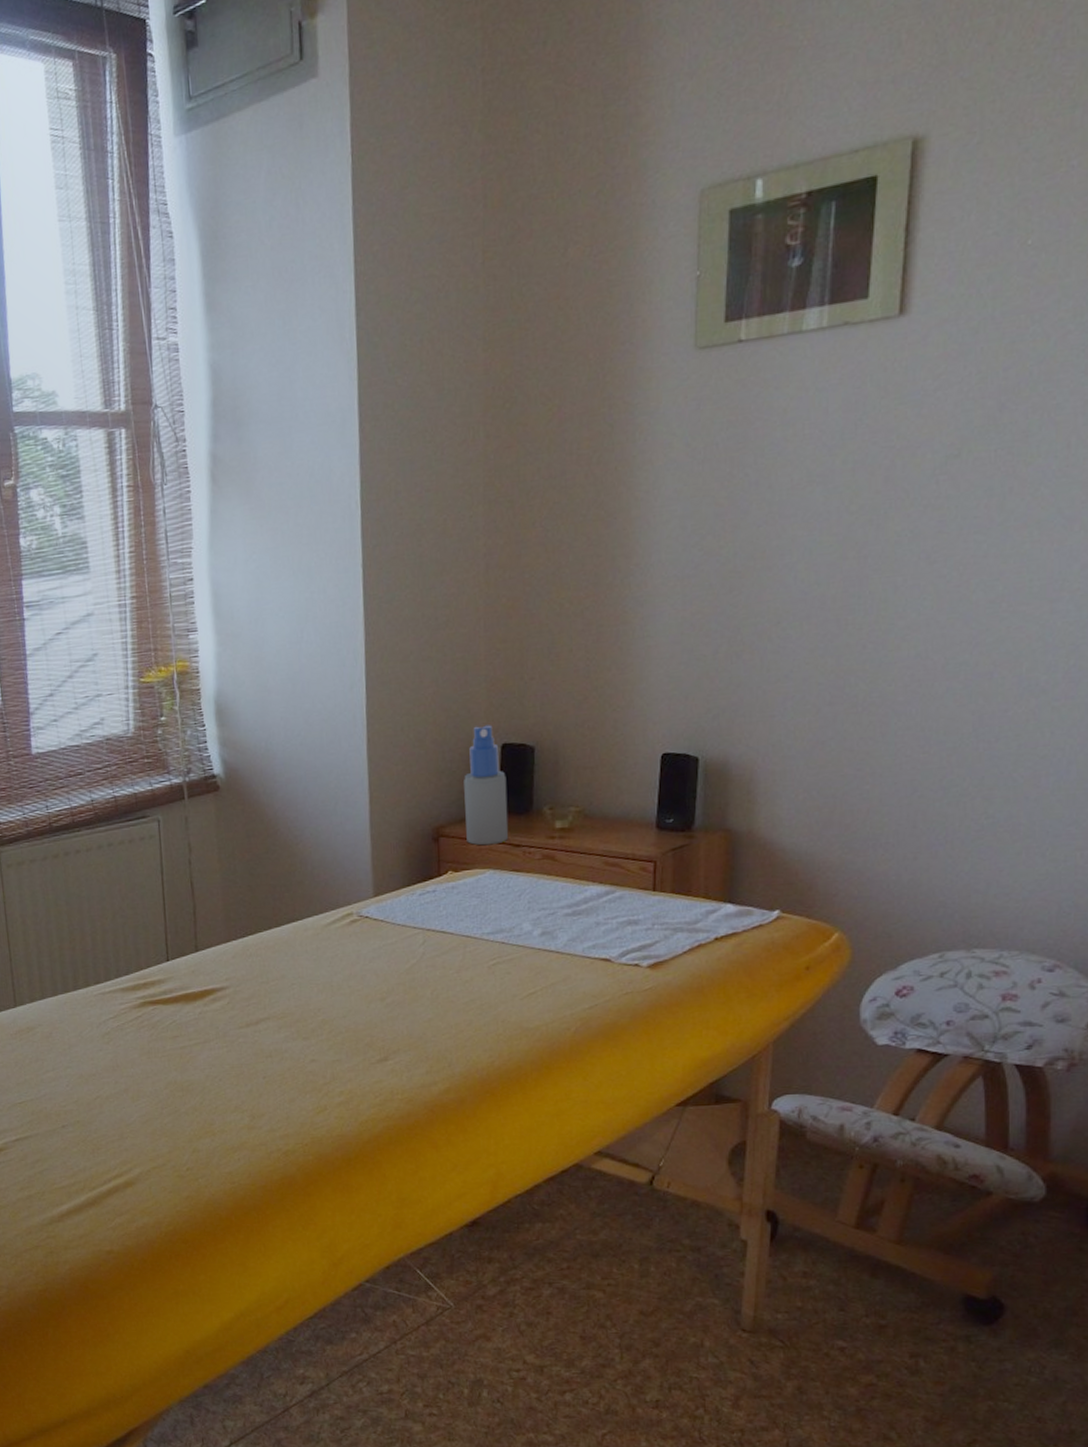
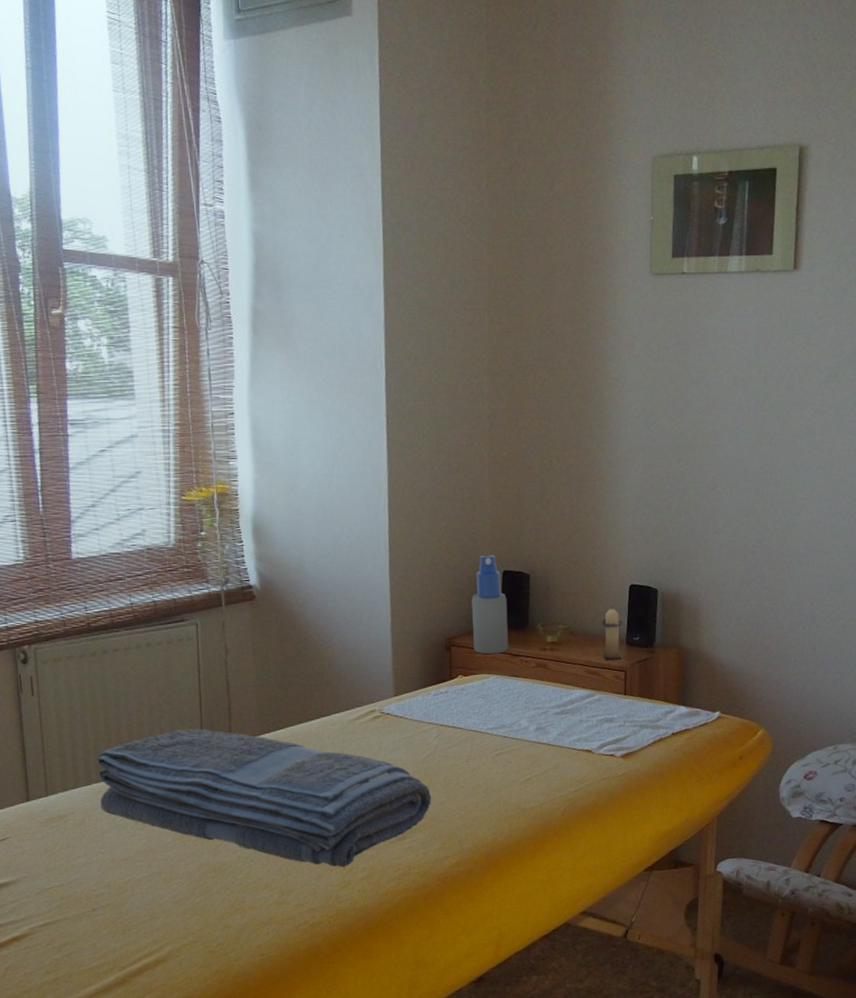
towel: none [62,935,418,1090] -> present [97,728,432,867]
candle: none [624,780,654,849] -> present [601,605,624,661]

